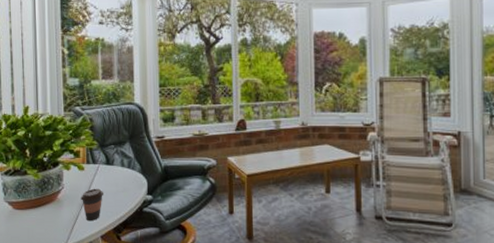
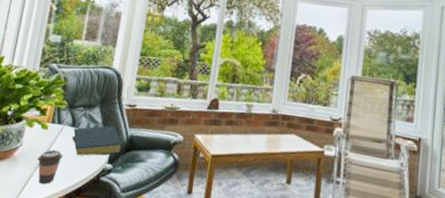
hardback book: none [109,159,158,191] -> present [72,125,122,156]

